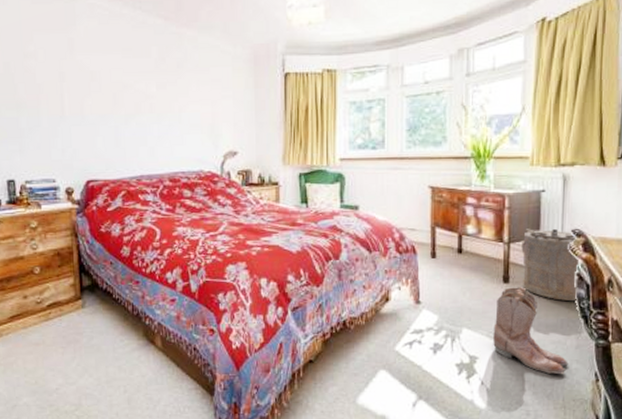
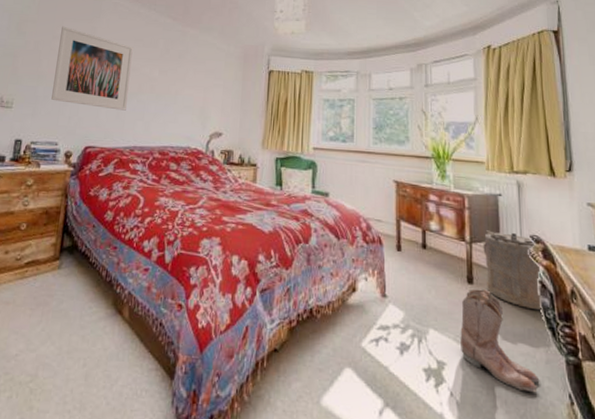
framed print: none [32,40,125,136] -> present [51,26,133,111]

